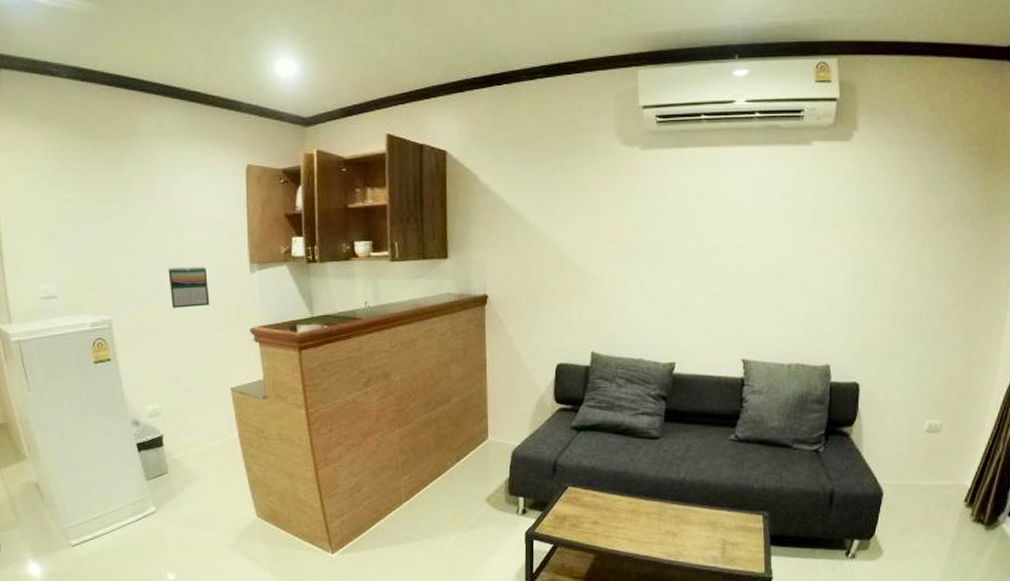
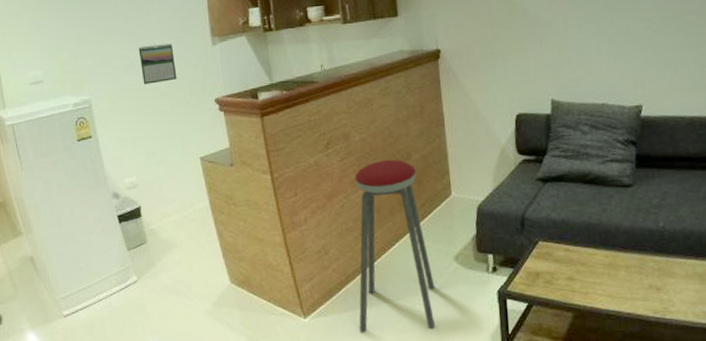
music stool: none [387,402,466,569] -> present [355,160,436,333]

